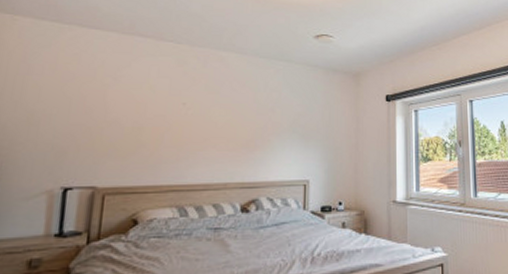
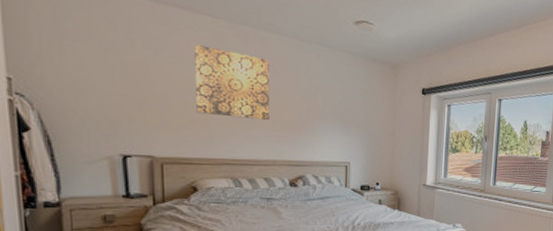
wall art: none [147,68,227,139] -> present [194,43,269,120]

